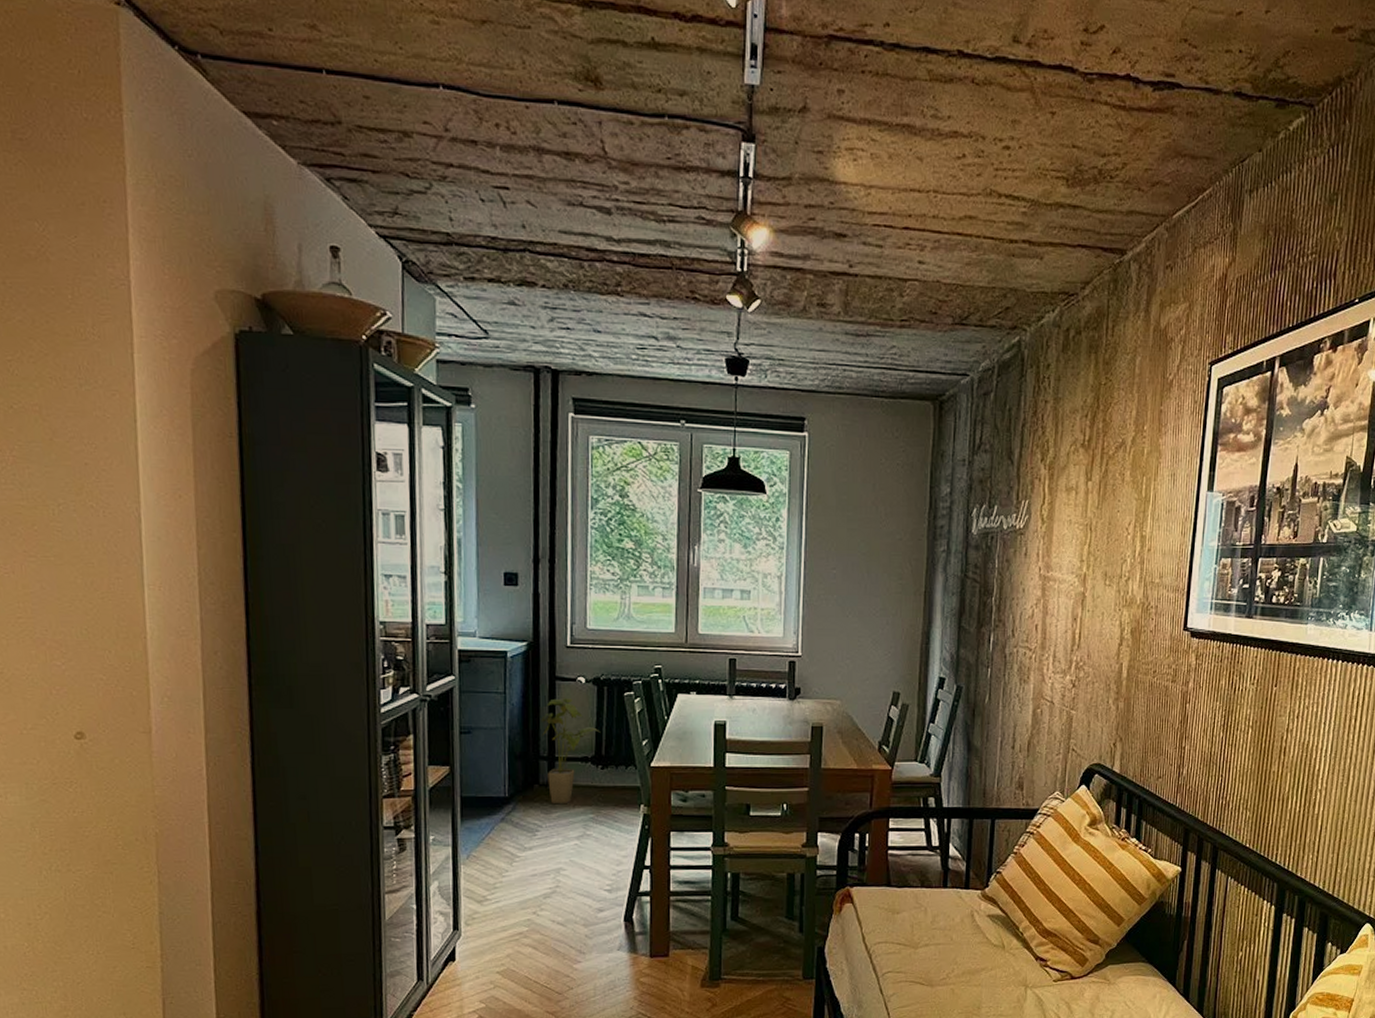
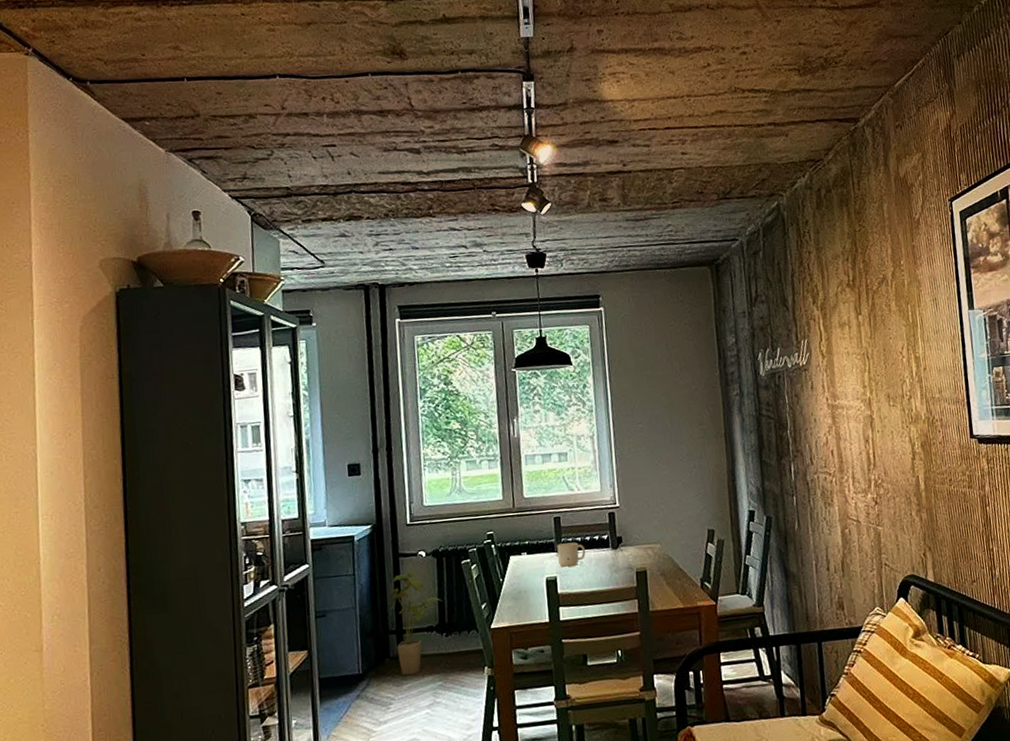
mug: none [729,687,760,712] -> present [557,542,586,567]

